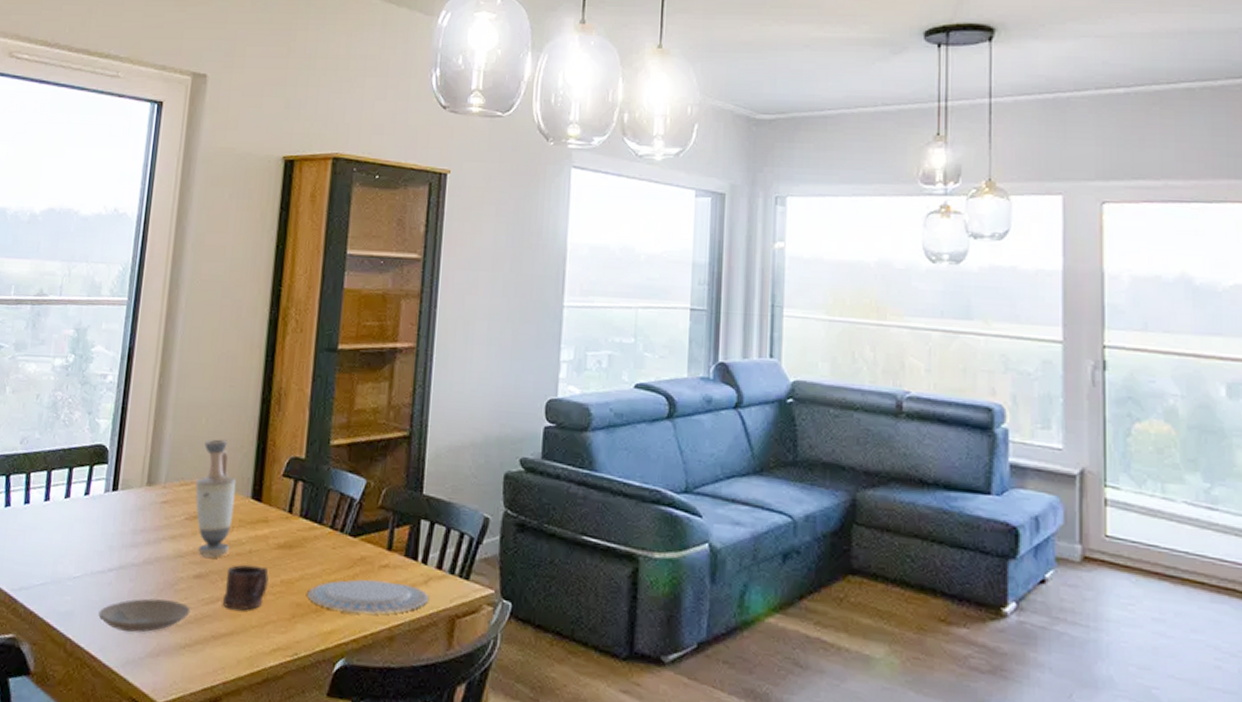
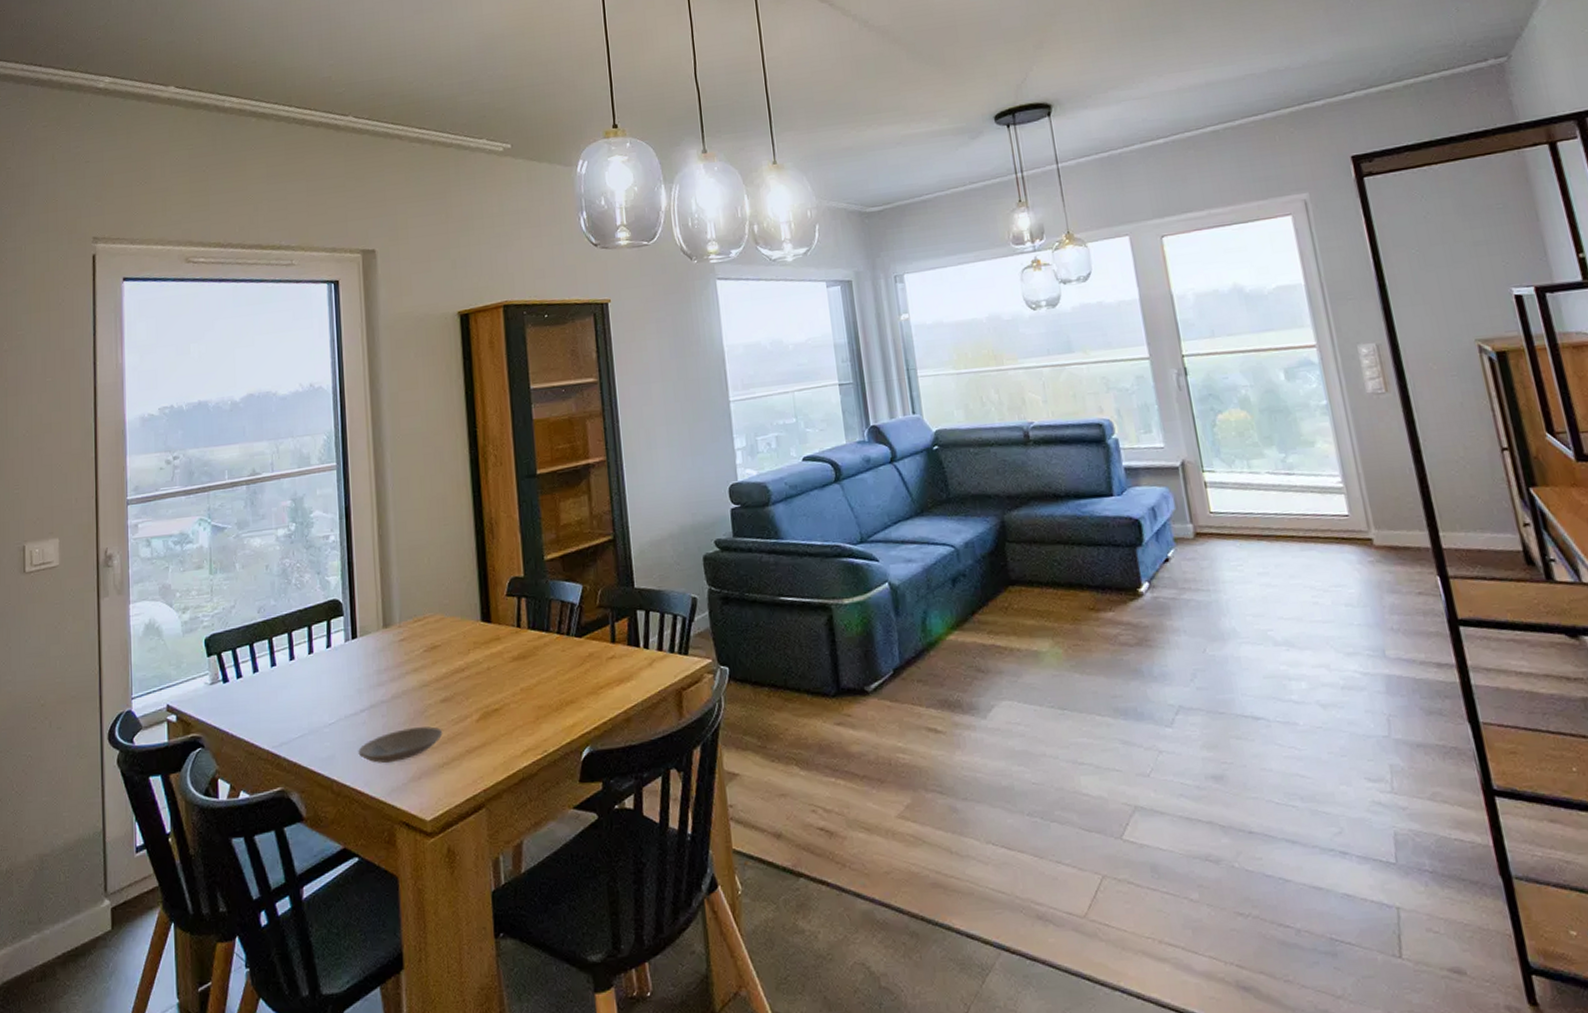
vase: present [195,439,237,558] -> none [427,573,470,682]
mug: present [222,564,269,611] -> none [470,679,510,724]
plate: present [307,579,428,614] -> none [546,669,655,705]

